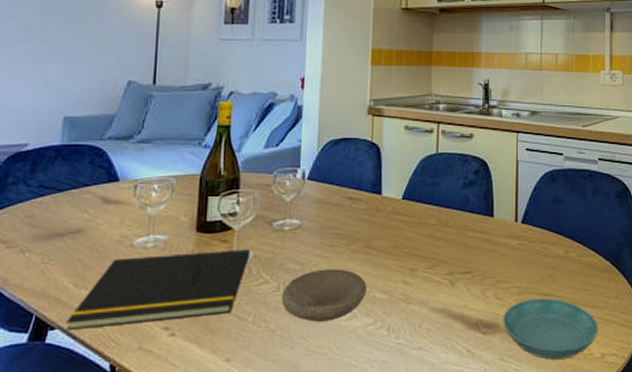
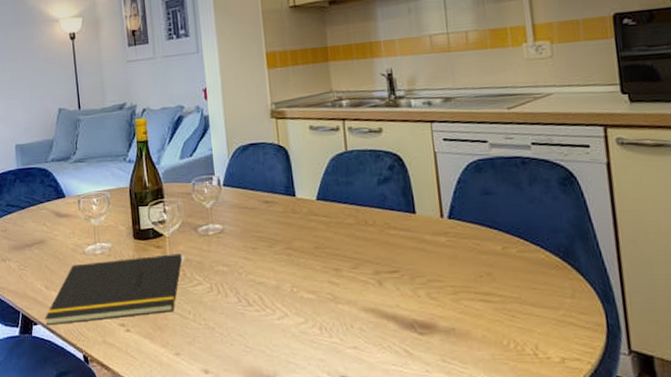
bowl: present [281,269,367,322] -> none [215,270,294,320]
saucer: present [503,299,598,360] -> none [439,298,555,363]

